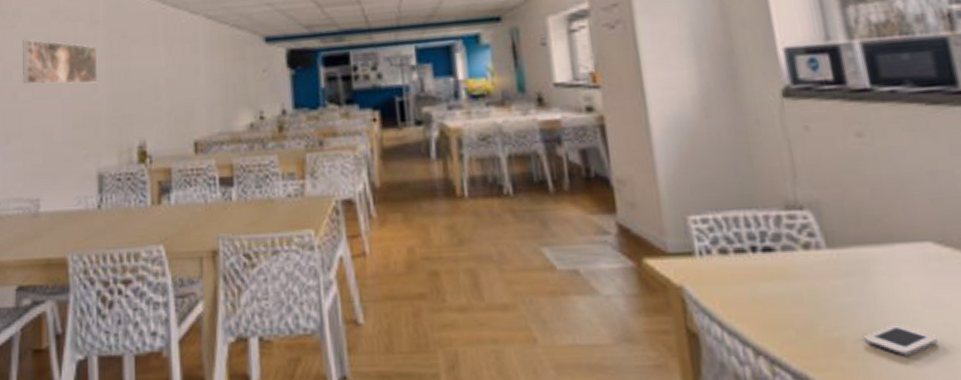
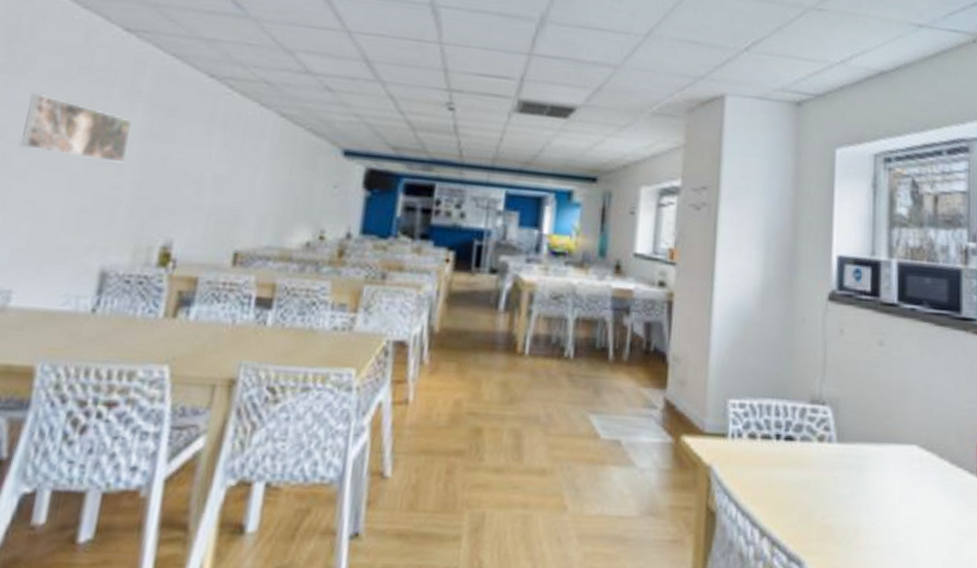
smartphone: present [863,324,938,356] -> none [850,516,906,545]

